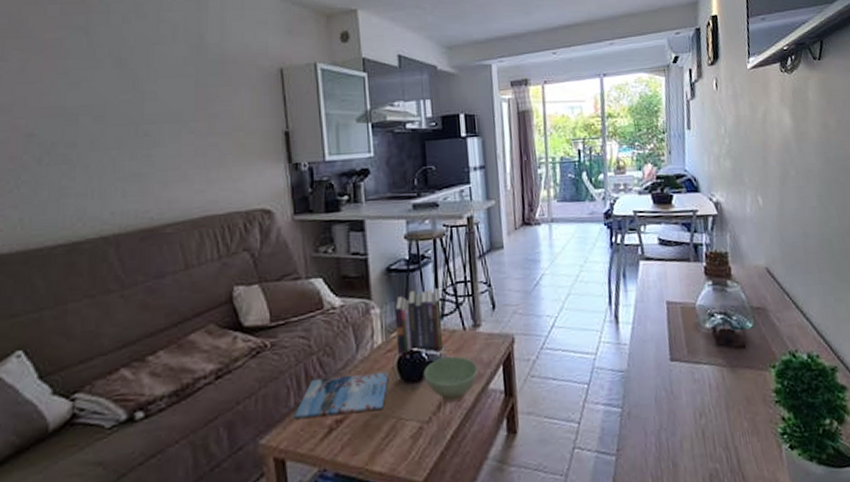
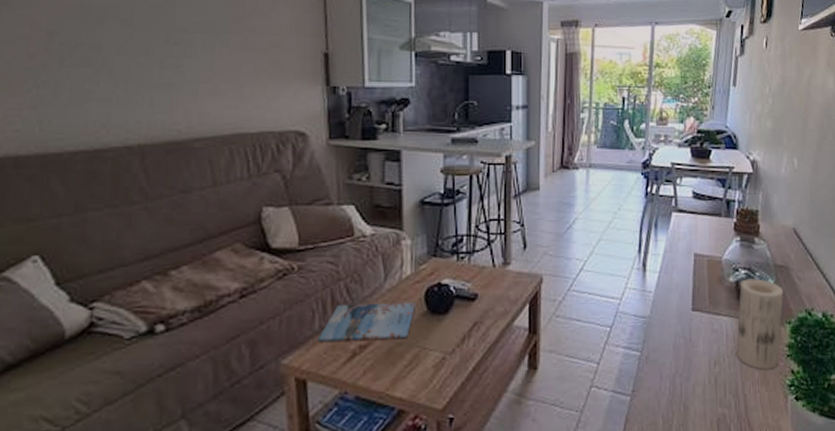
books: present [394,288,442,355] -> none [425,224,471,286]
bowl: present [423,356,478,402] -> none [450,291,505,336]
candle: none [717,322,767,419] -> present [736,278,784,370]

